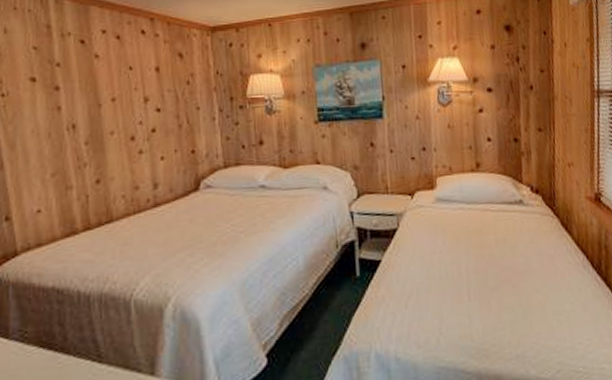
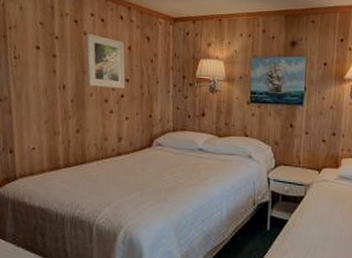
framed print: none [97,55,157,122] -> present [85,33,126,89]

